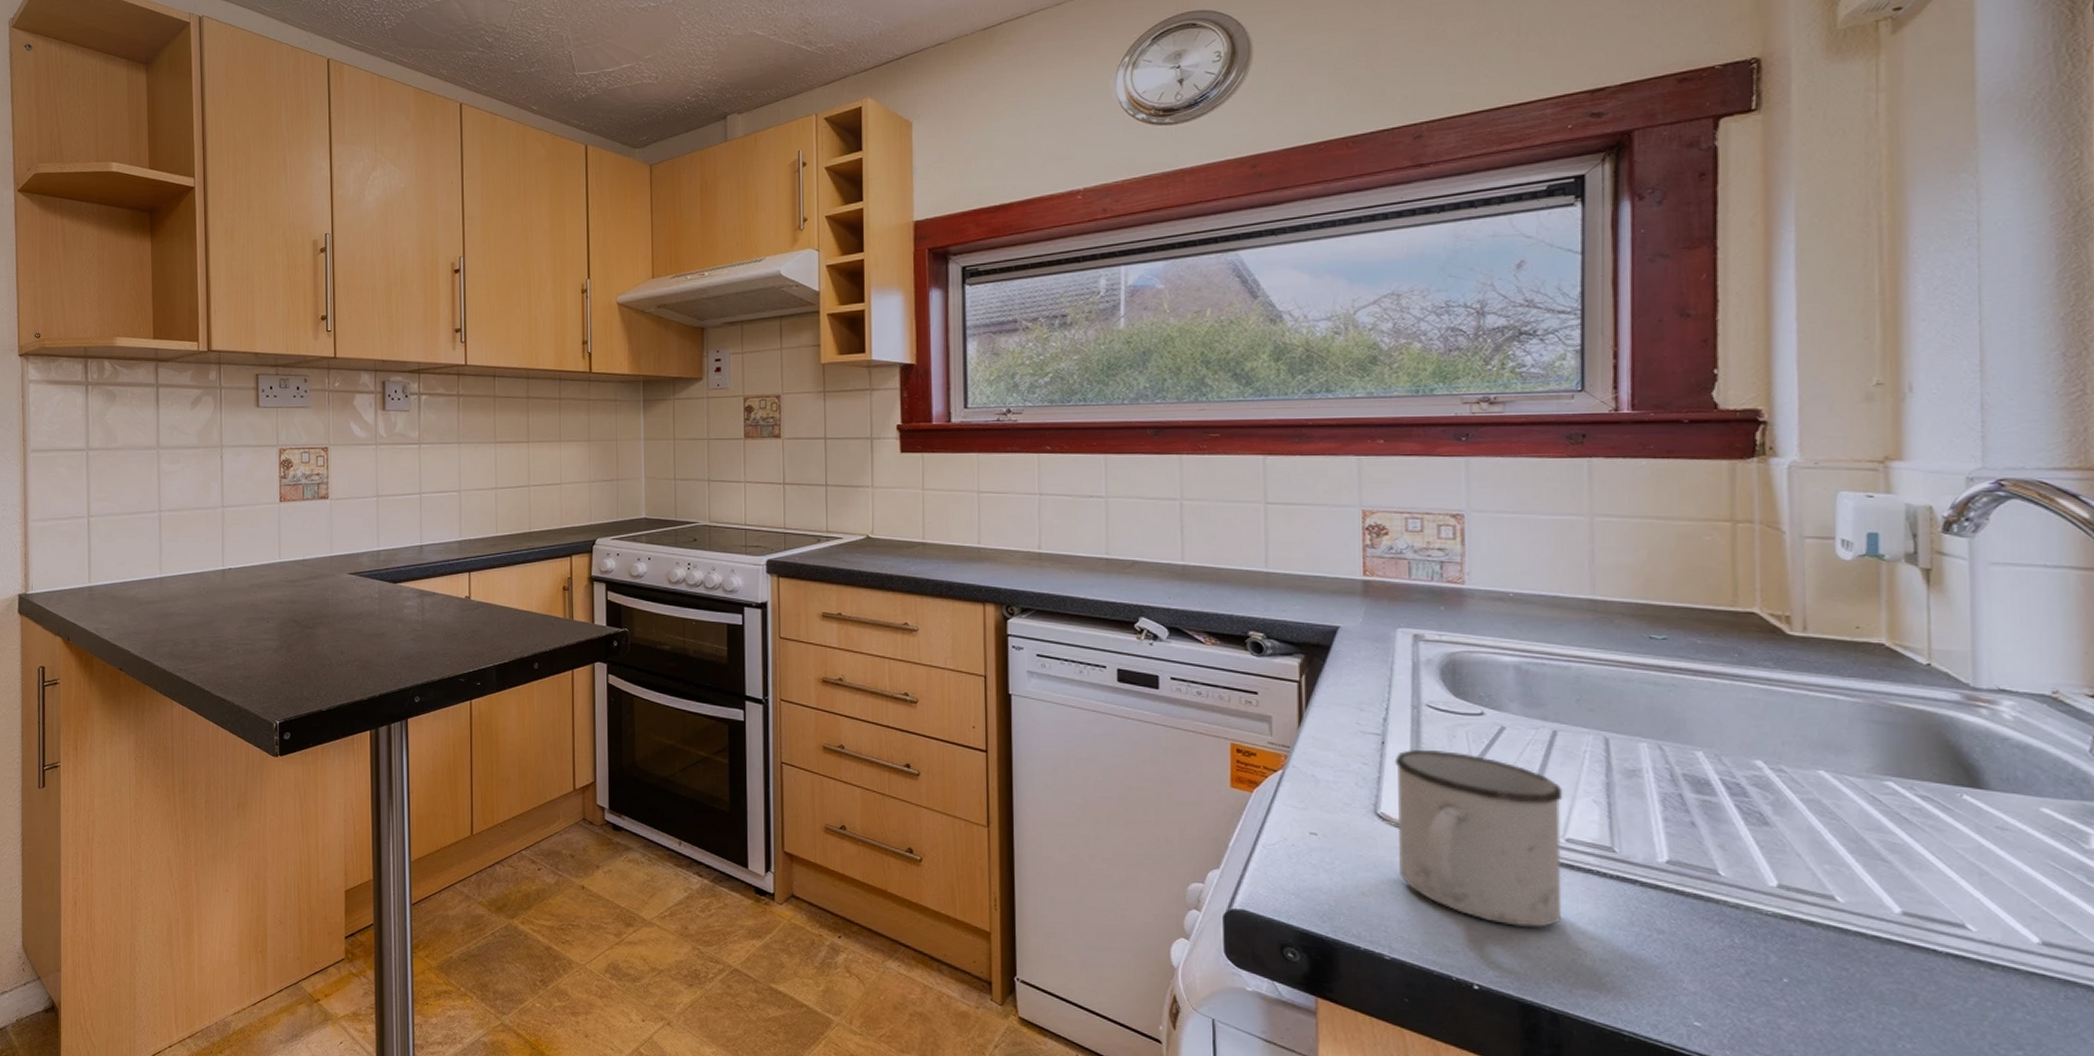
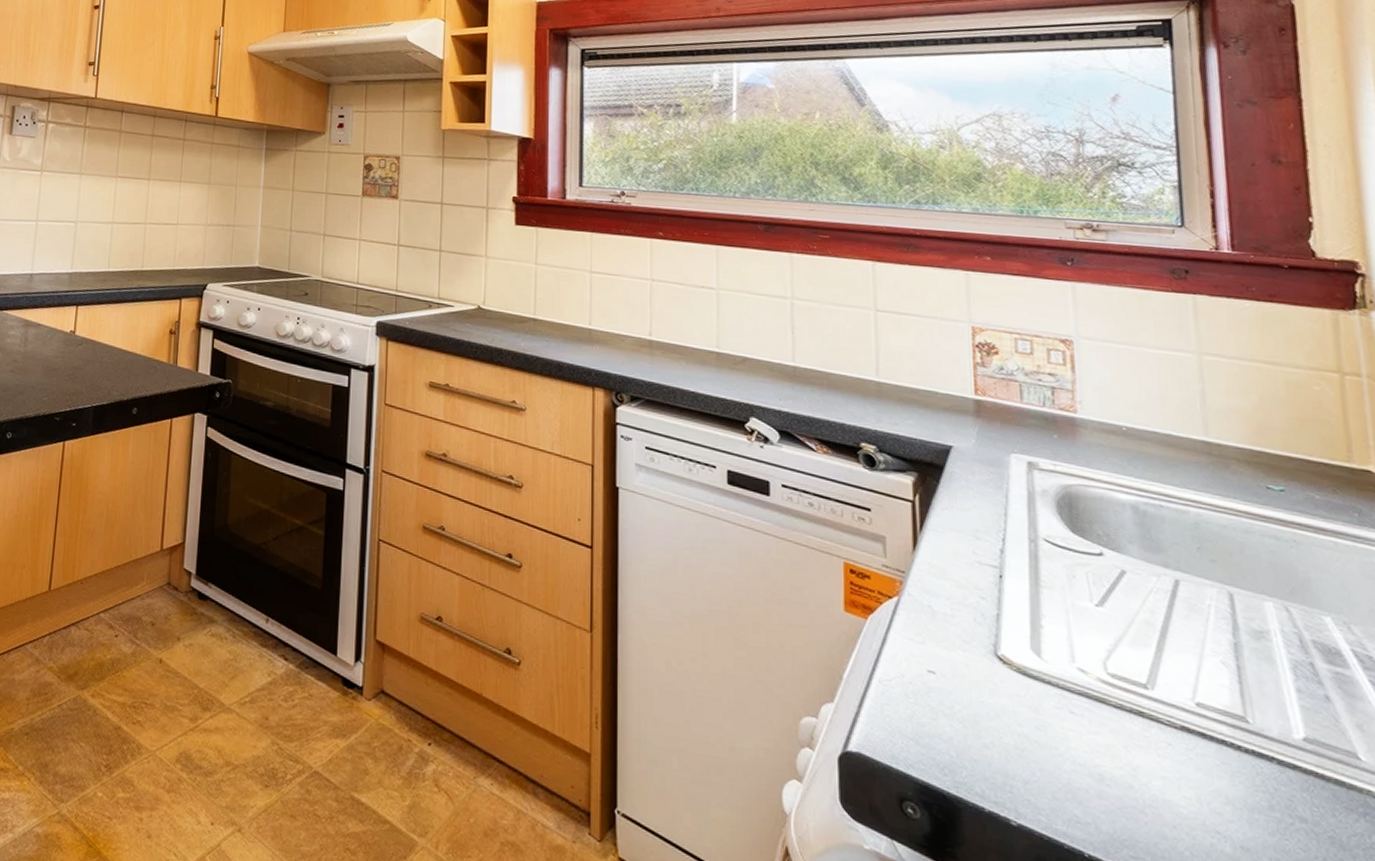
mug: present [1394,750,1563,928] -> none [1013,587,1198,804]

